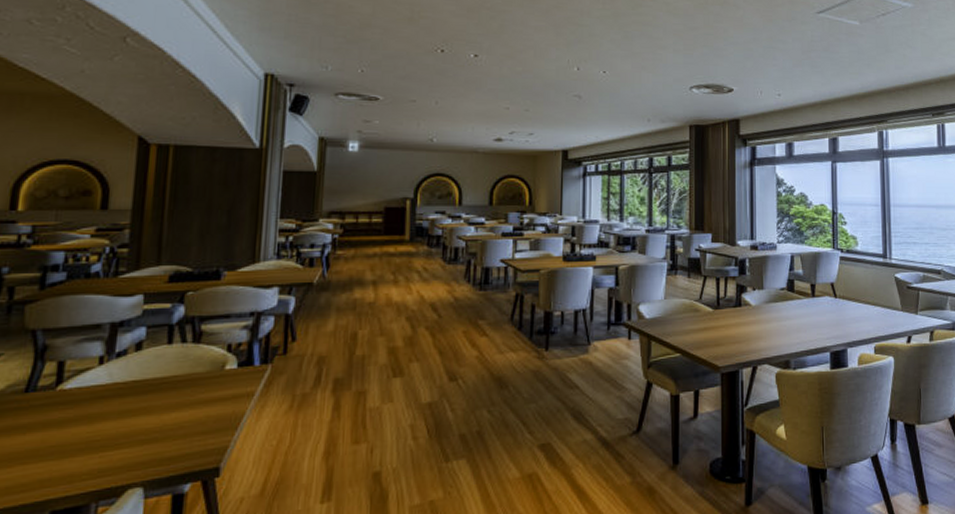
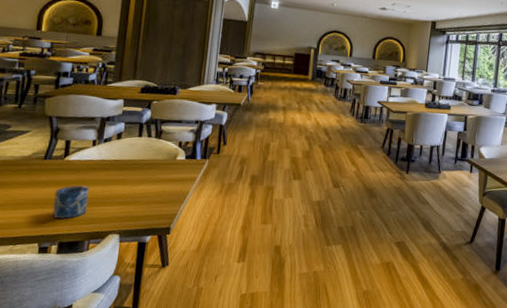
cup: none [39,423,96,478] -> present [52,185,90,220]

